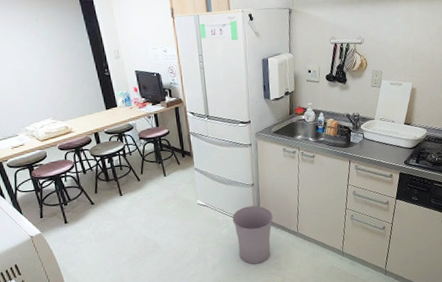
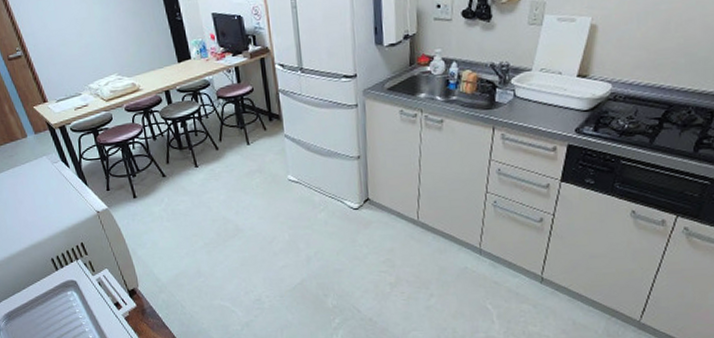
waste bin: present [232,205,273,264] -> none [331,184,385,259]

